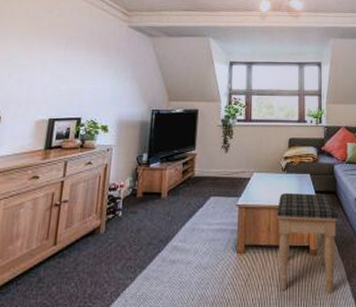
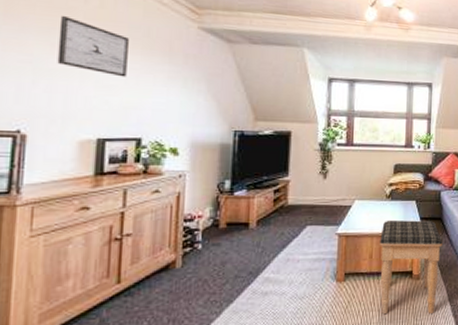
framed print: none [27,23,77,69] -> present [57,15,129,78]

